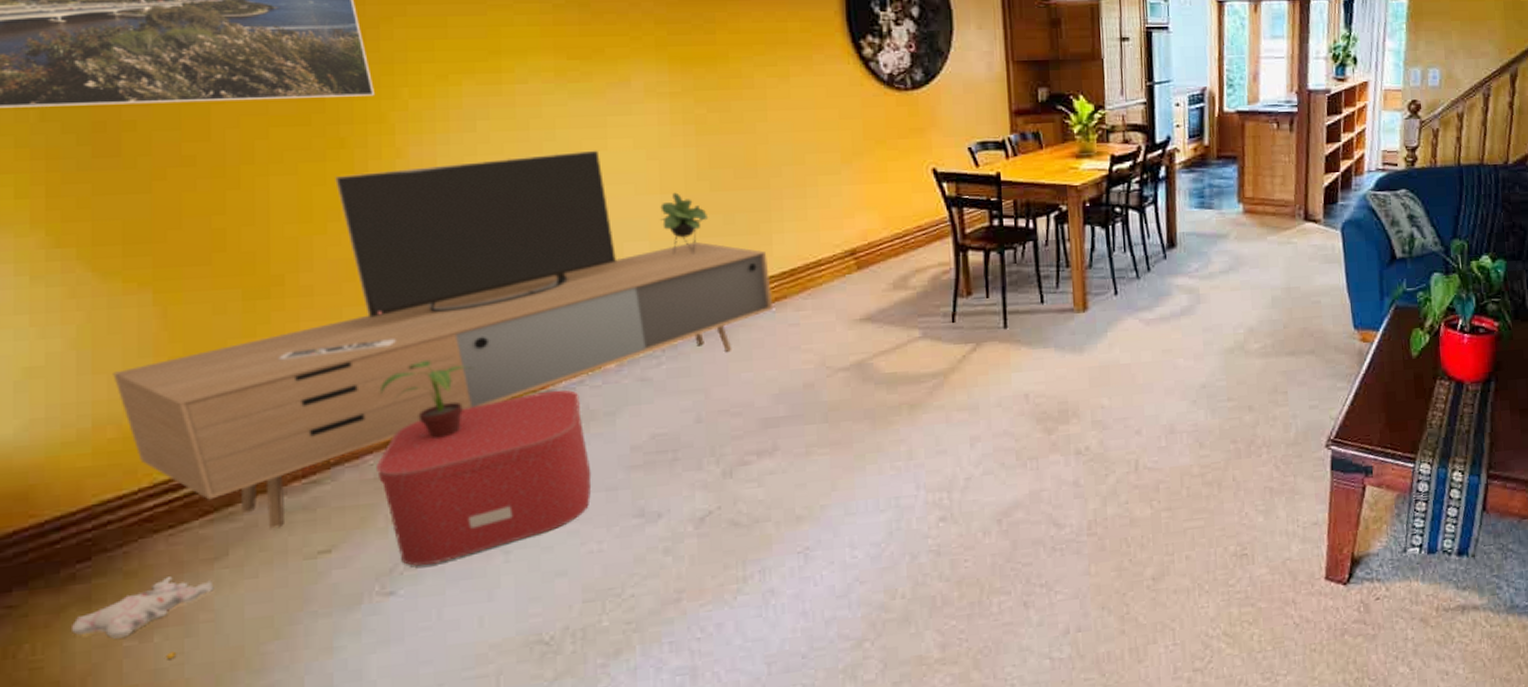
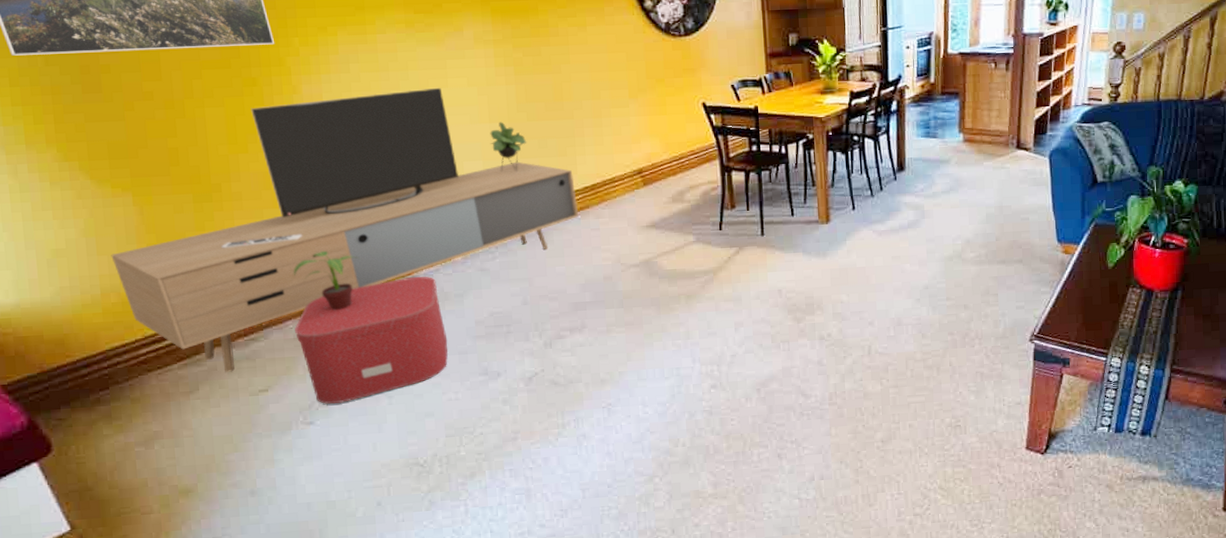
plush toy: present [72,577,214,659] -> none [101,403,191,461]

